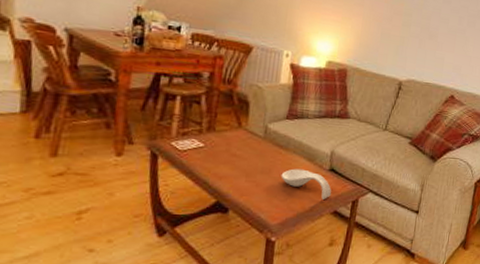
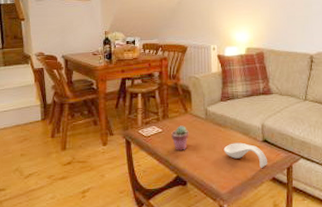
potted succulent: none [215,142,240,173] -> present [171,125,189,151]

